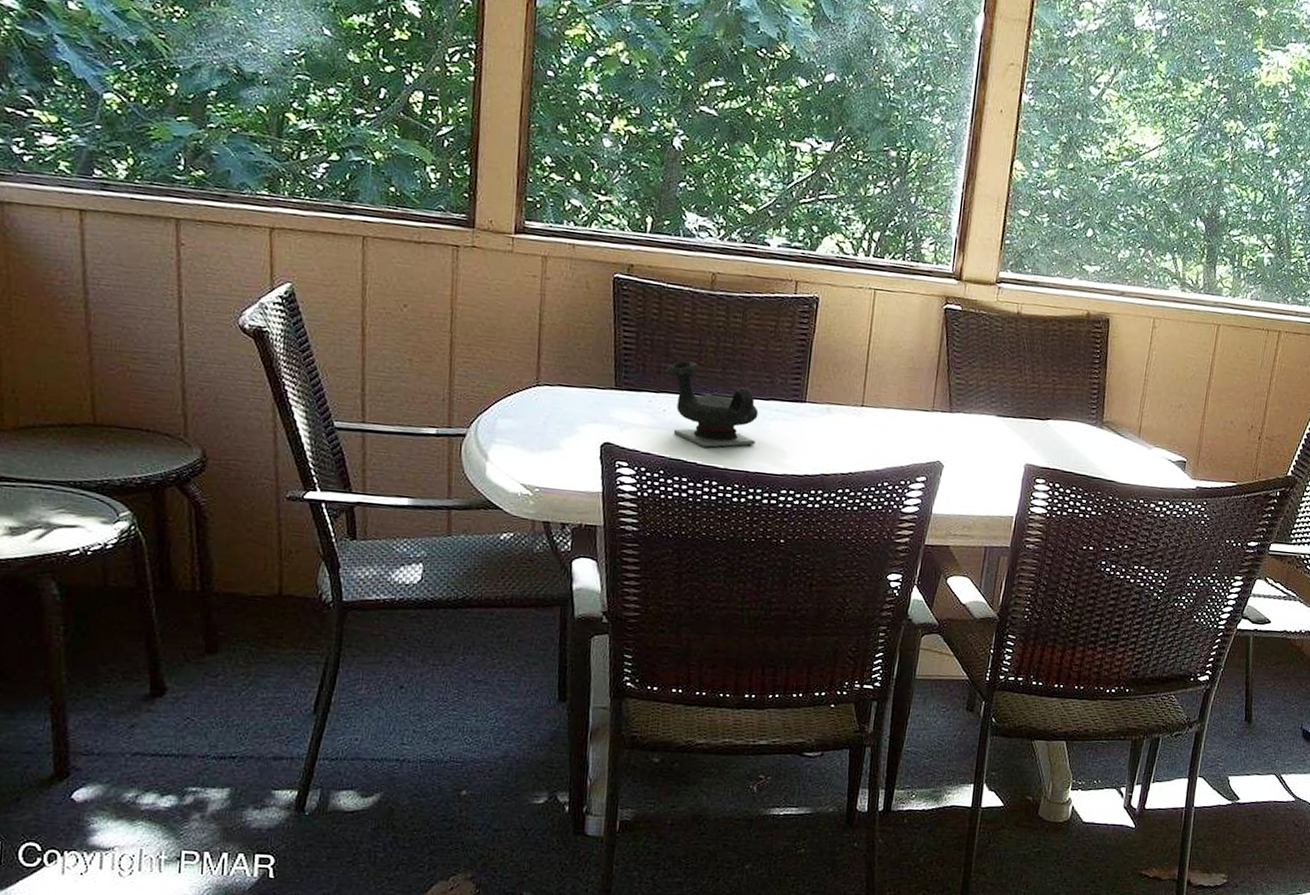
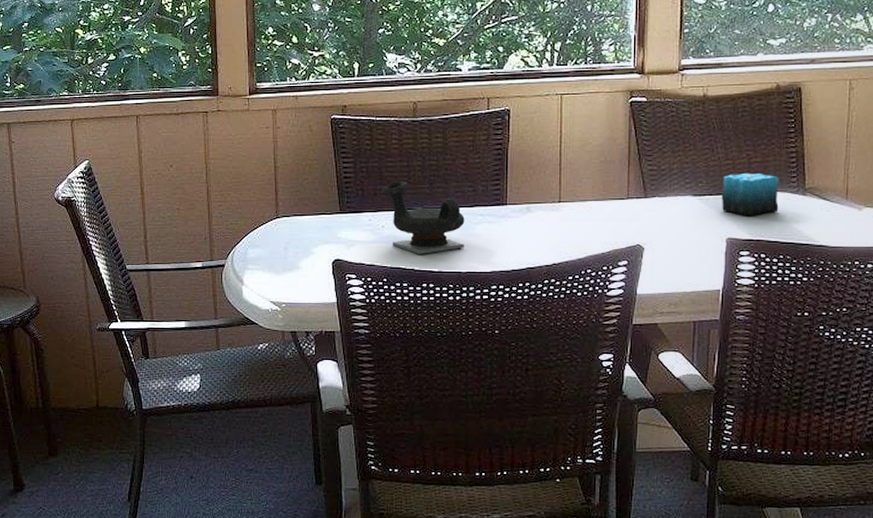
candle: none [1023,398,1080,444] -> present [721,172,779,216]

